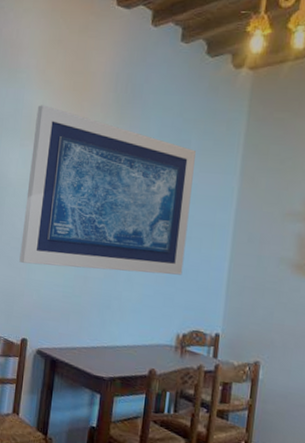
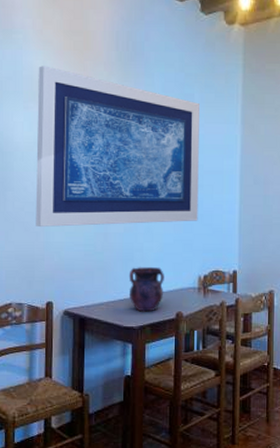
vase: none [103,315,141,364] -> present [129,267,164,312]

